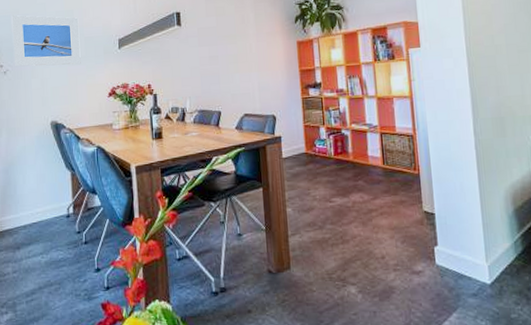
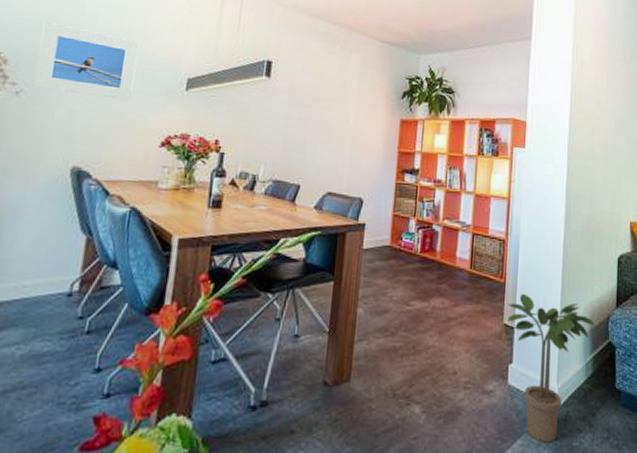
potted plant: none [425,182,519,315] -> present [507,293,595,443]

